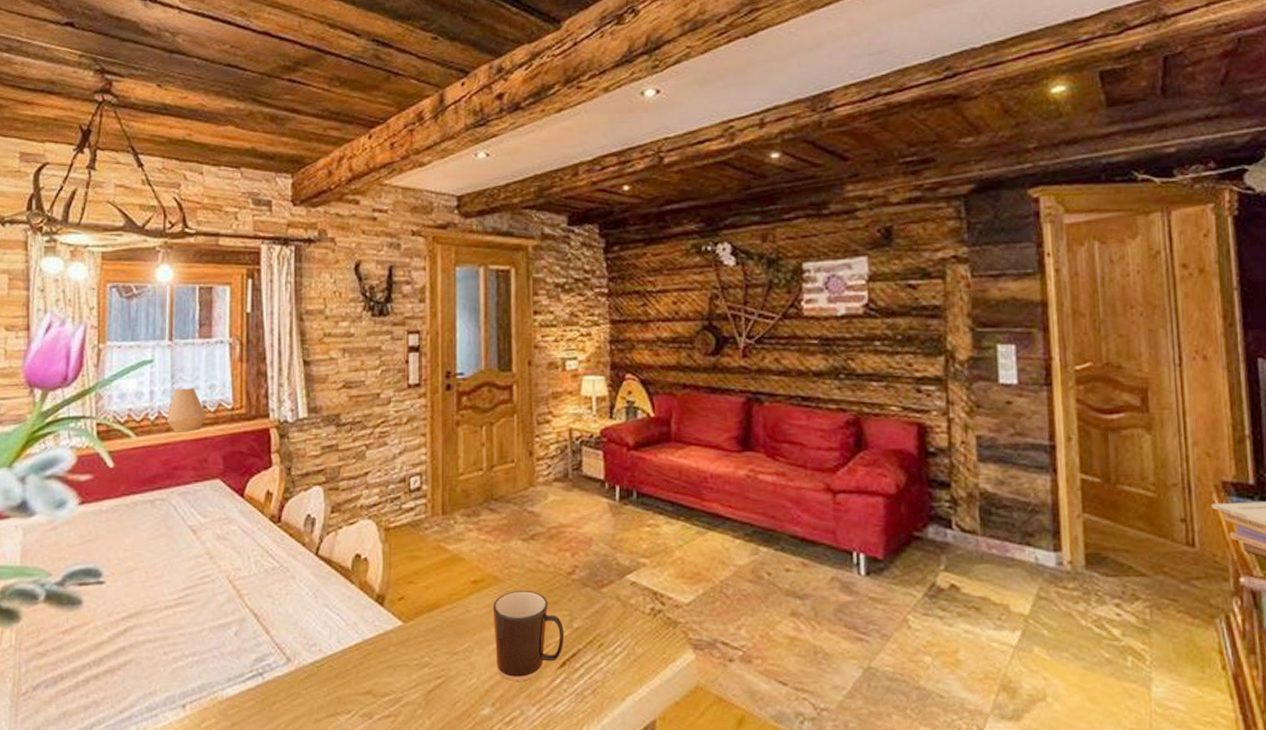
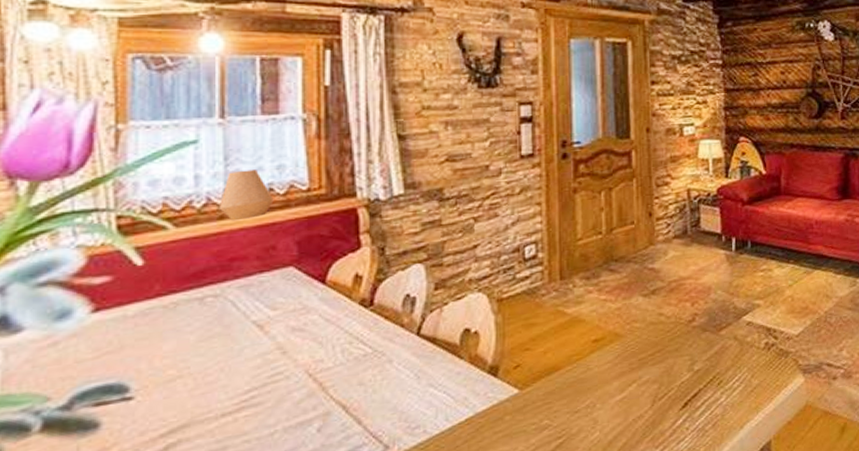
mug: present [492,590,565,681] -> none [614,342,686,429]

